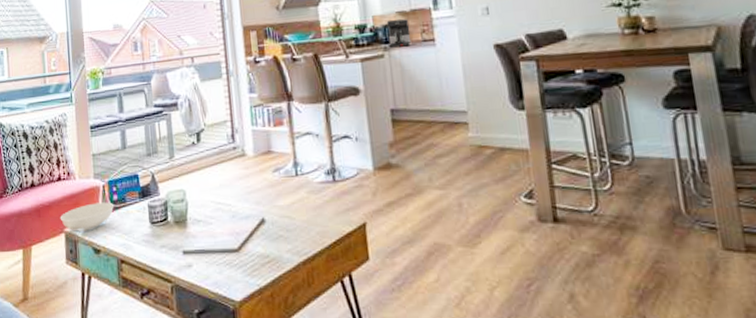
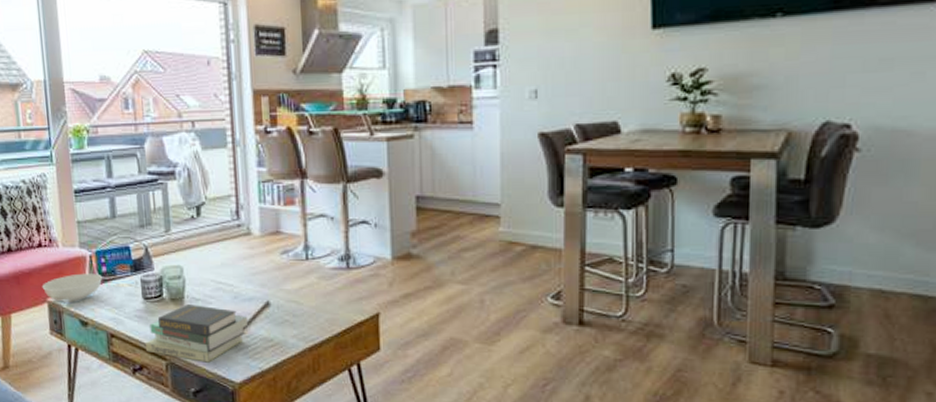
books: none [152,226,246,283] -> present [146,304,249,363]
coffee maker: present [386,19,412,48] -> none [419,95,446,129]

